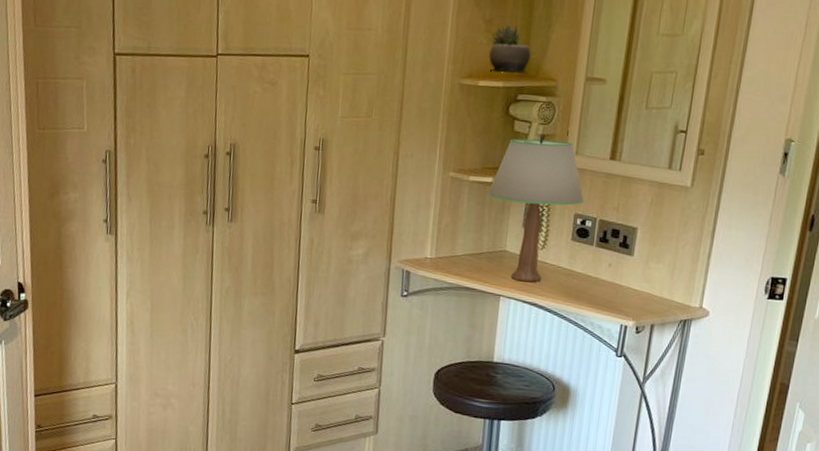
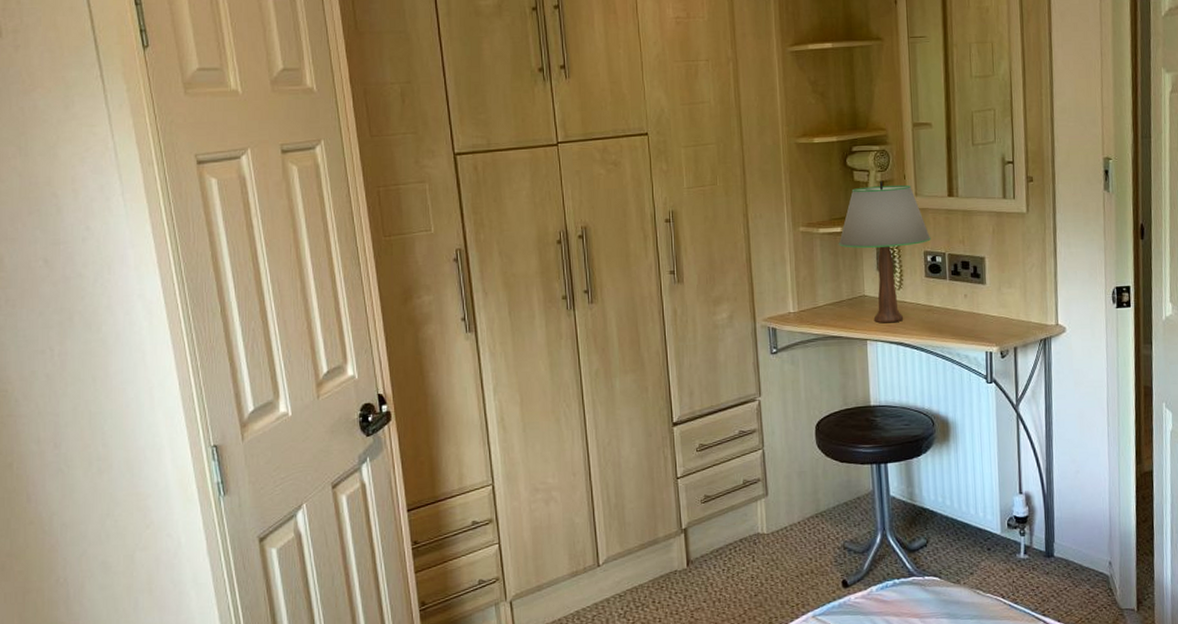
succulent plant: present [489,24,531,74] -> none [819,83,859,129]

